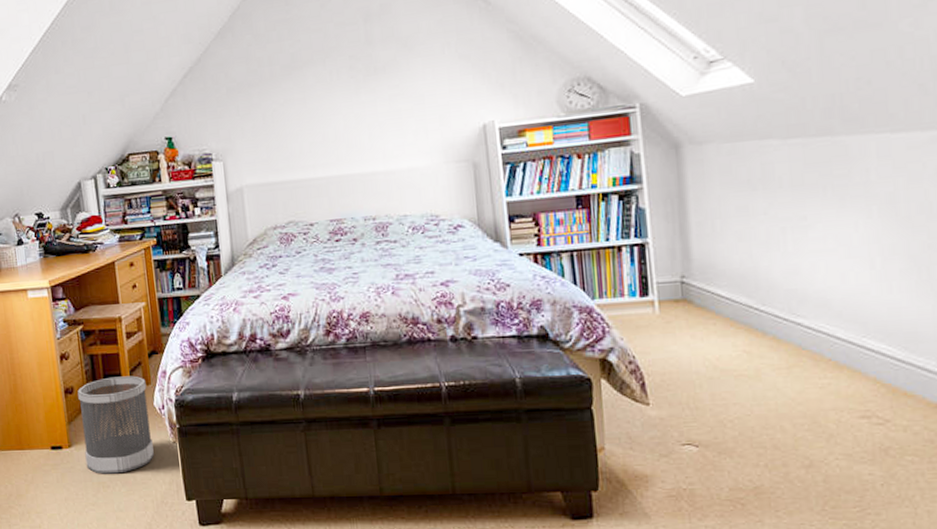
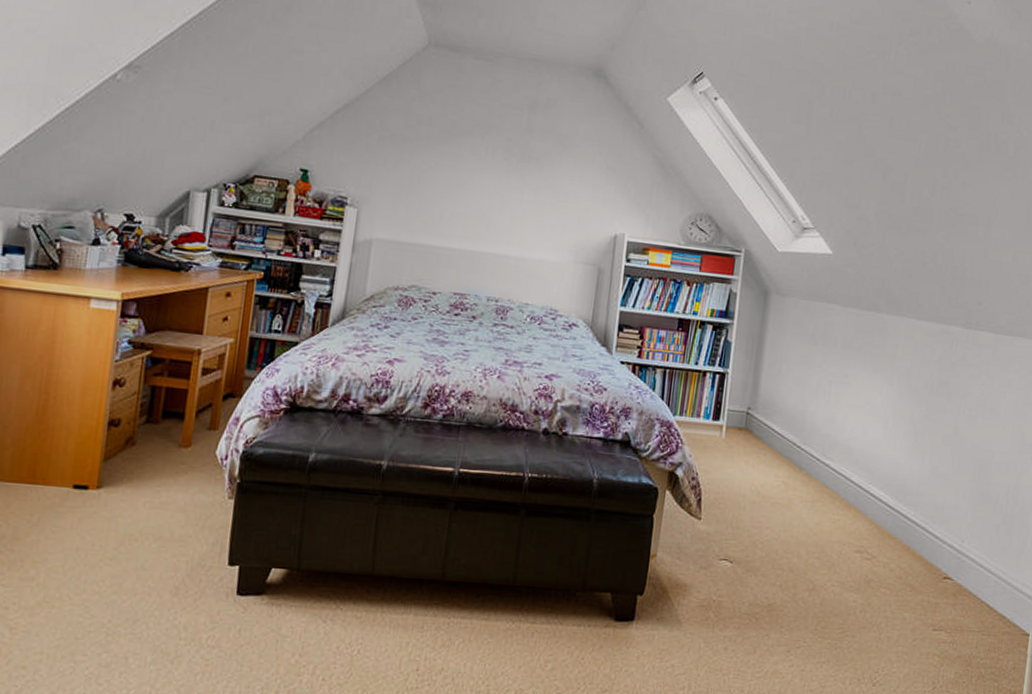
wastebasket: present [78,375,154,474] -> none [114,414,213,526]

